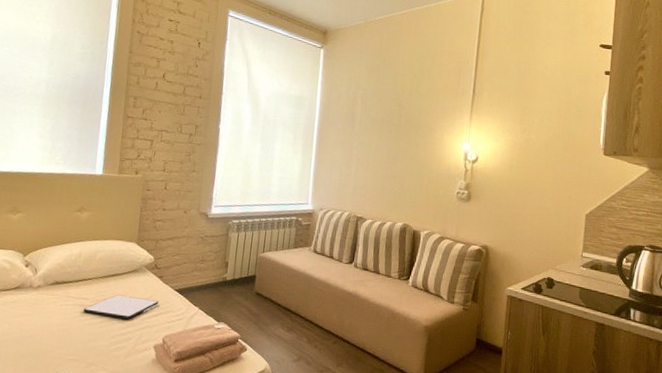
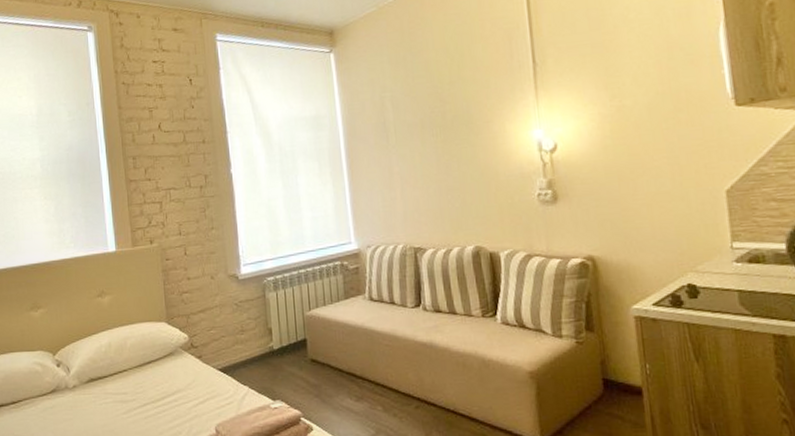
tablet: present [83,294,159,319] -> none [124,383,203,410]

